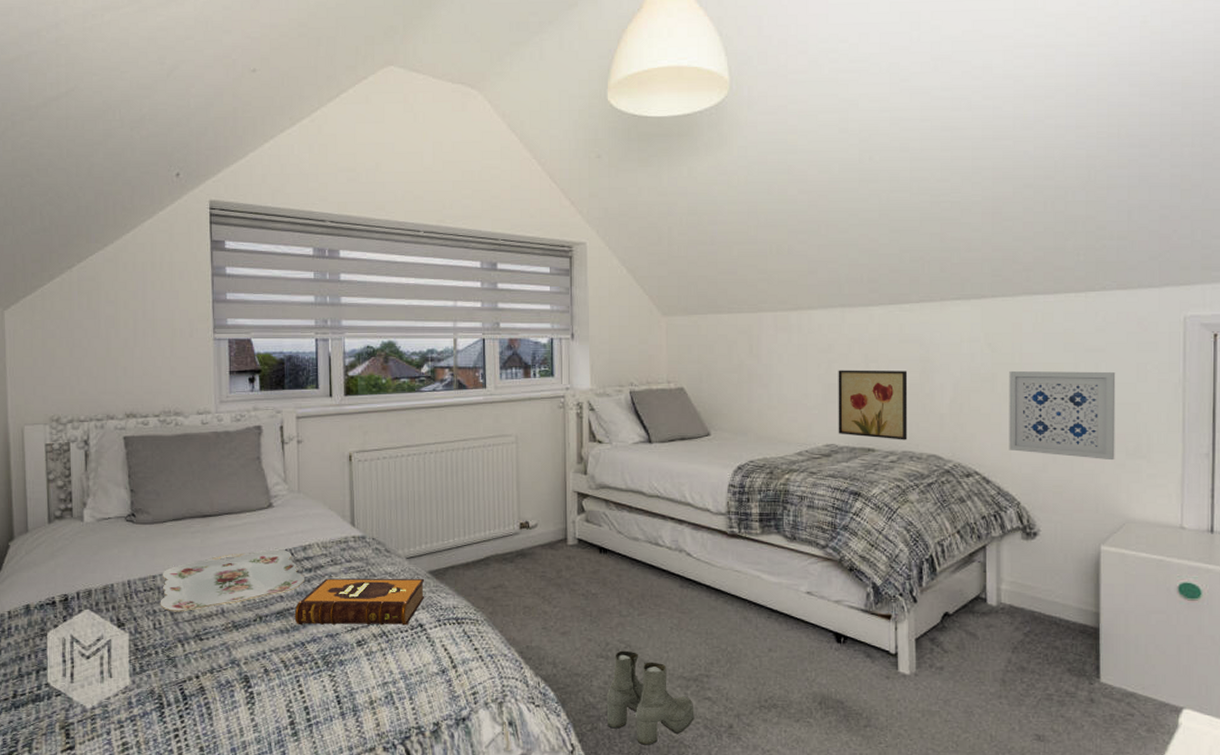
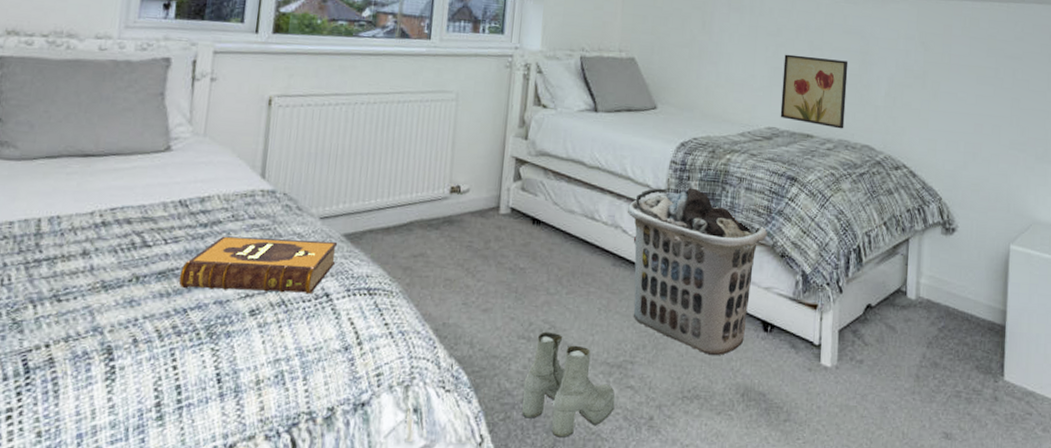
serving tray: present [160,549,304,612] -> none [13,199,198,267]
clothes hamper: none [689,509,834,666] -> present [627,187,768,355]
wall art: present [1009,370,1116,461] -> none [934,69,1030,163]

